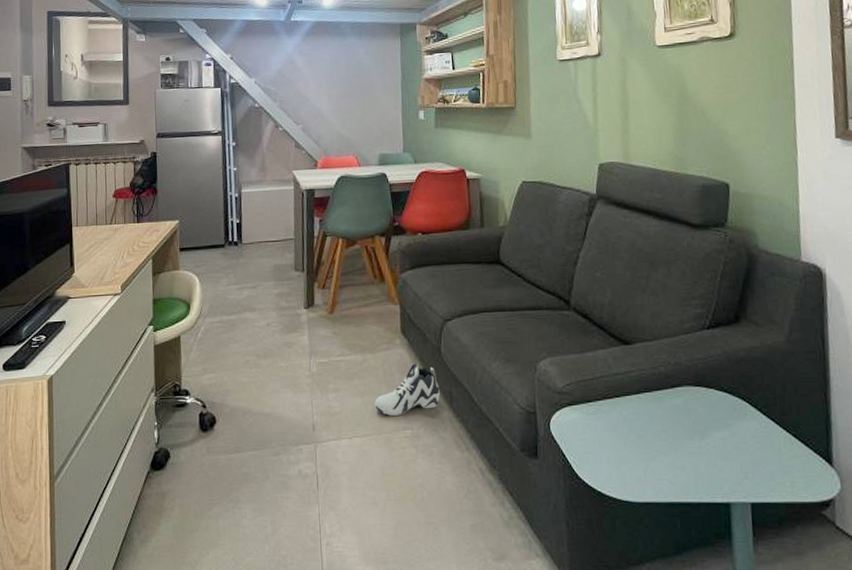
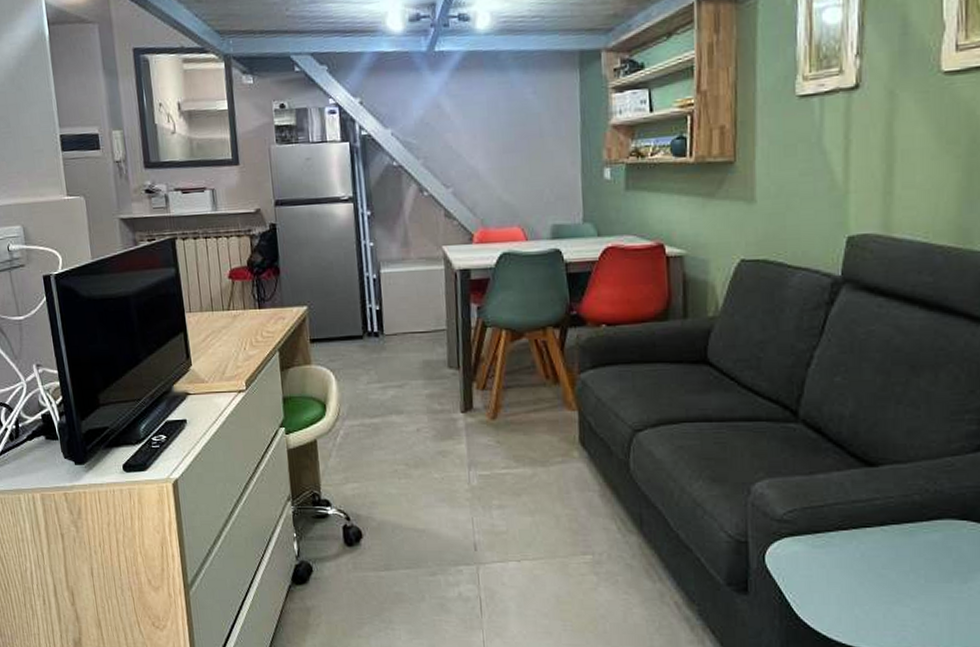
sneaker: present [374,362,440,416] -> none [547,478,628,538]

